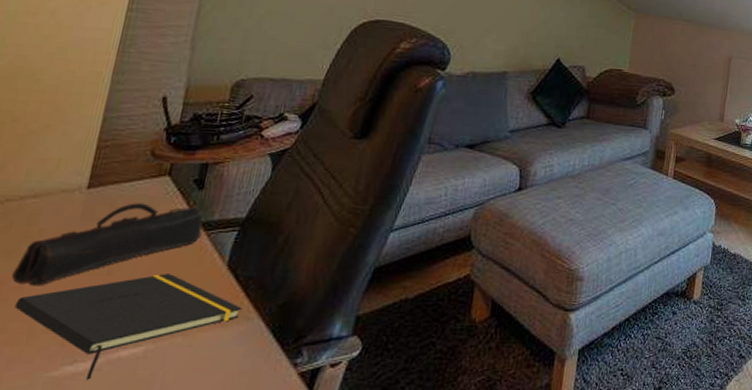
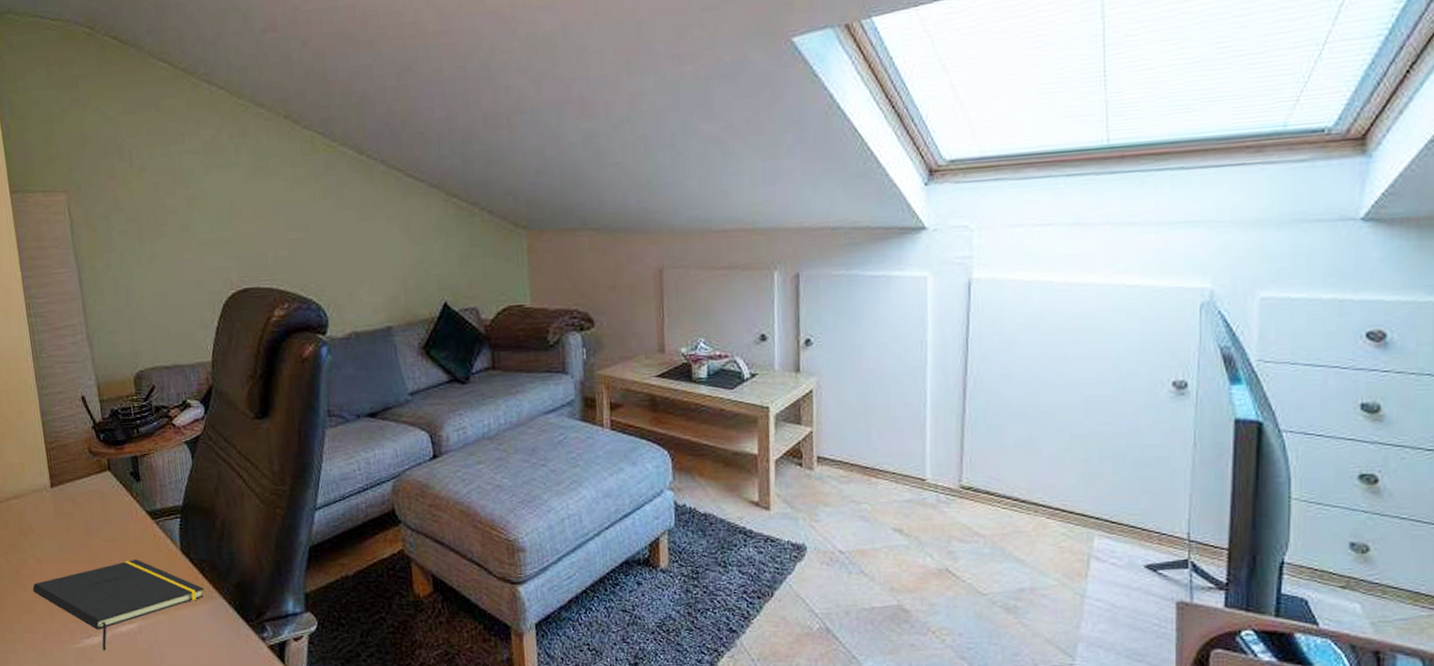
pencil case: present [11,203,203,286] -> none [22,497,152,574]

